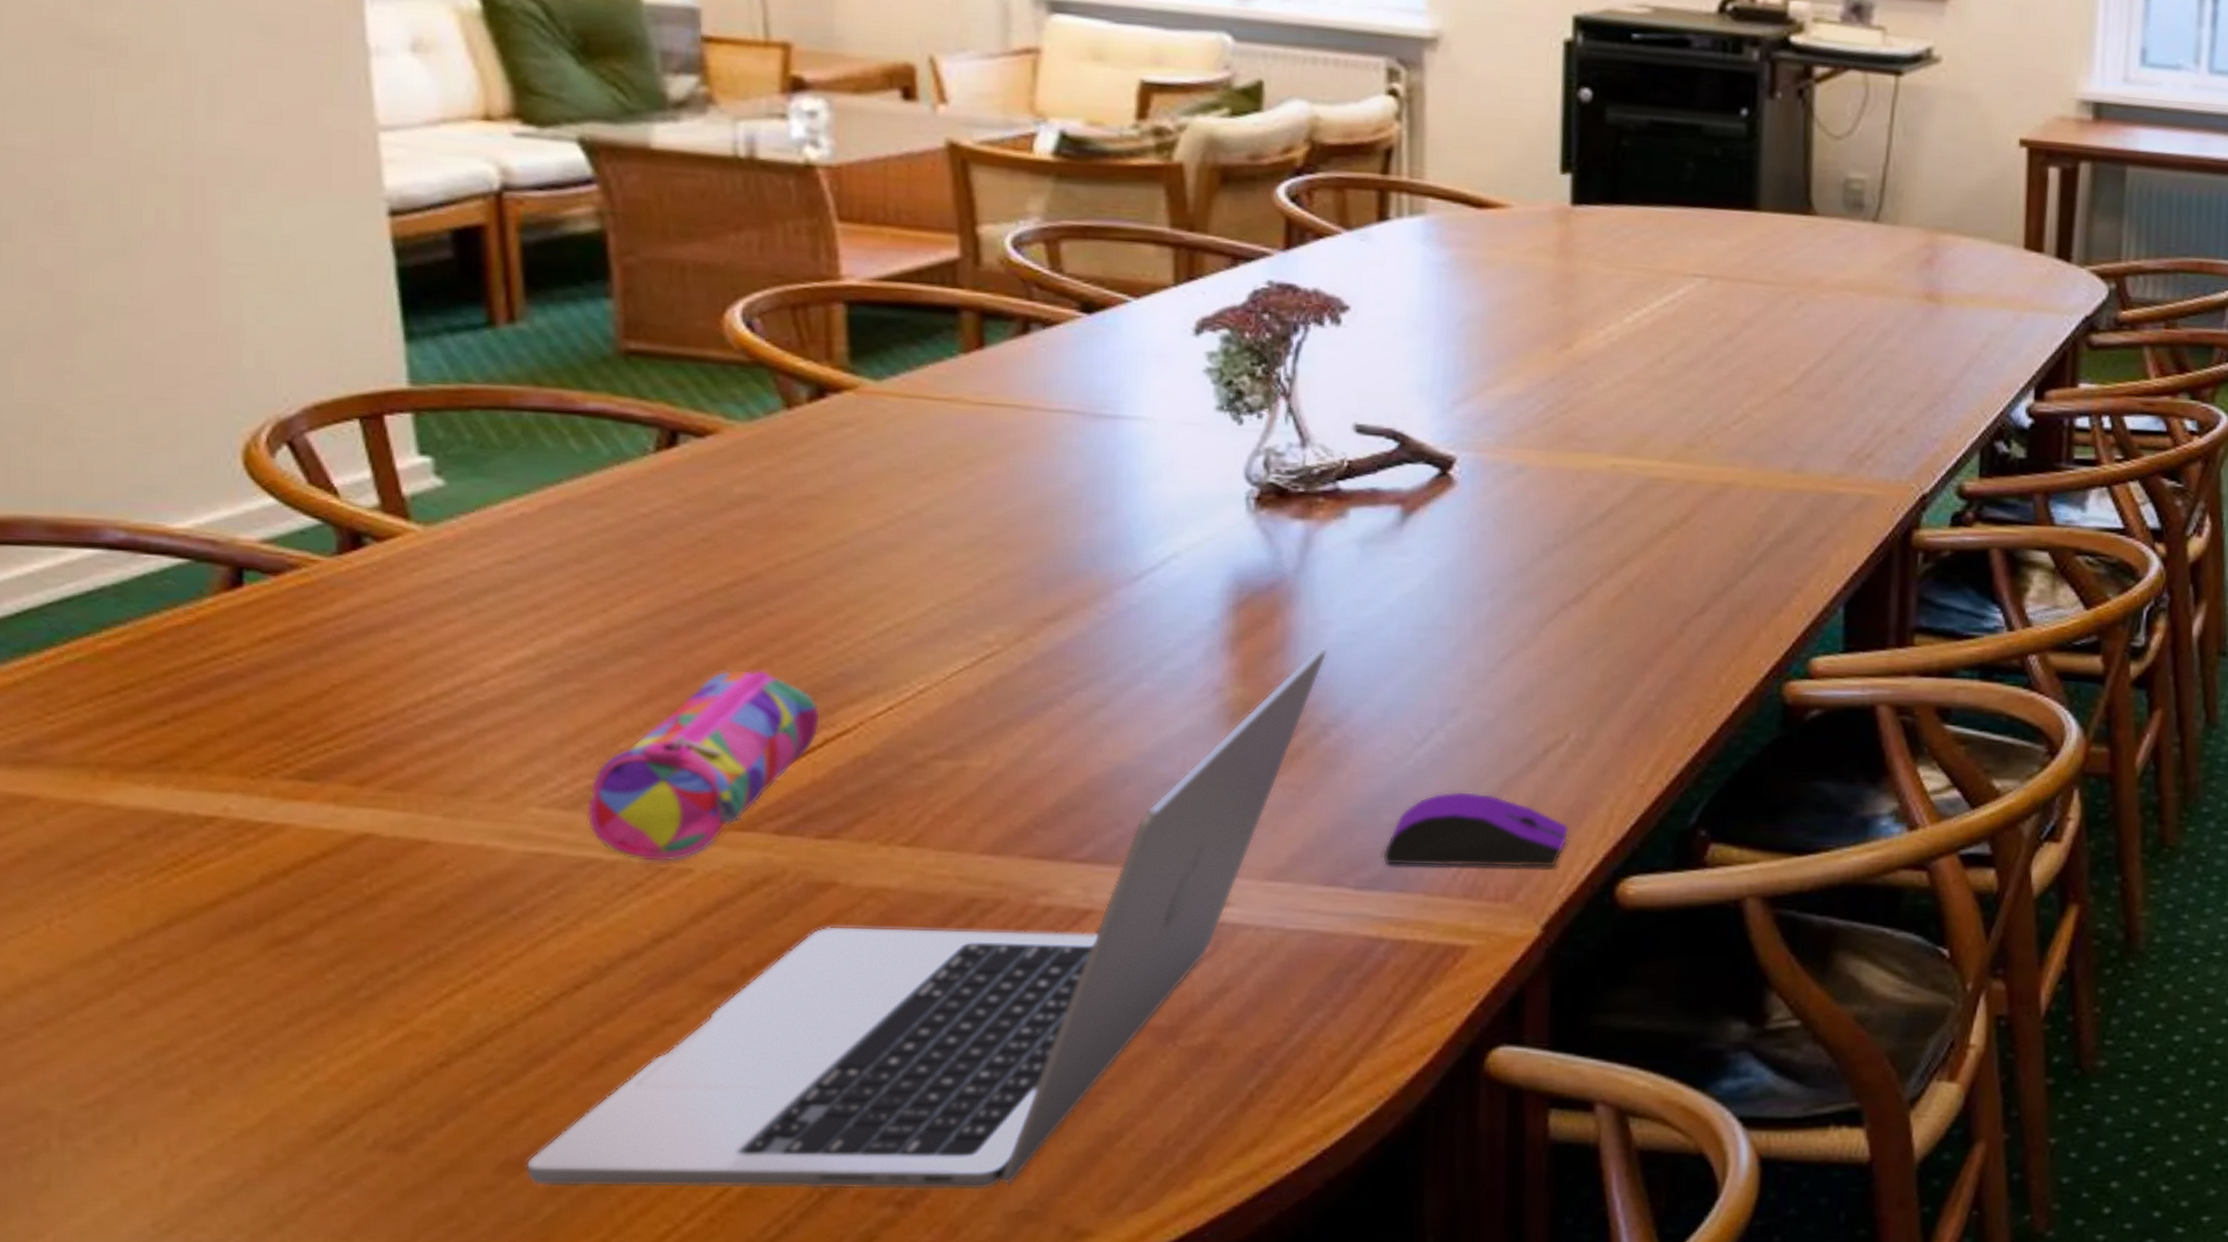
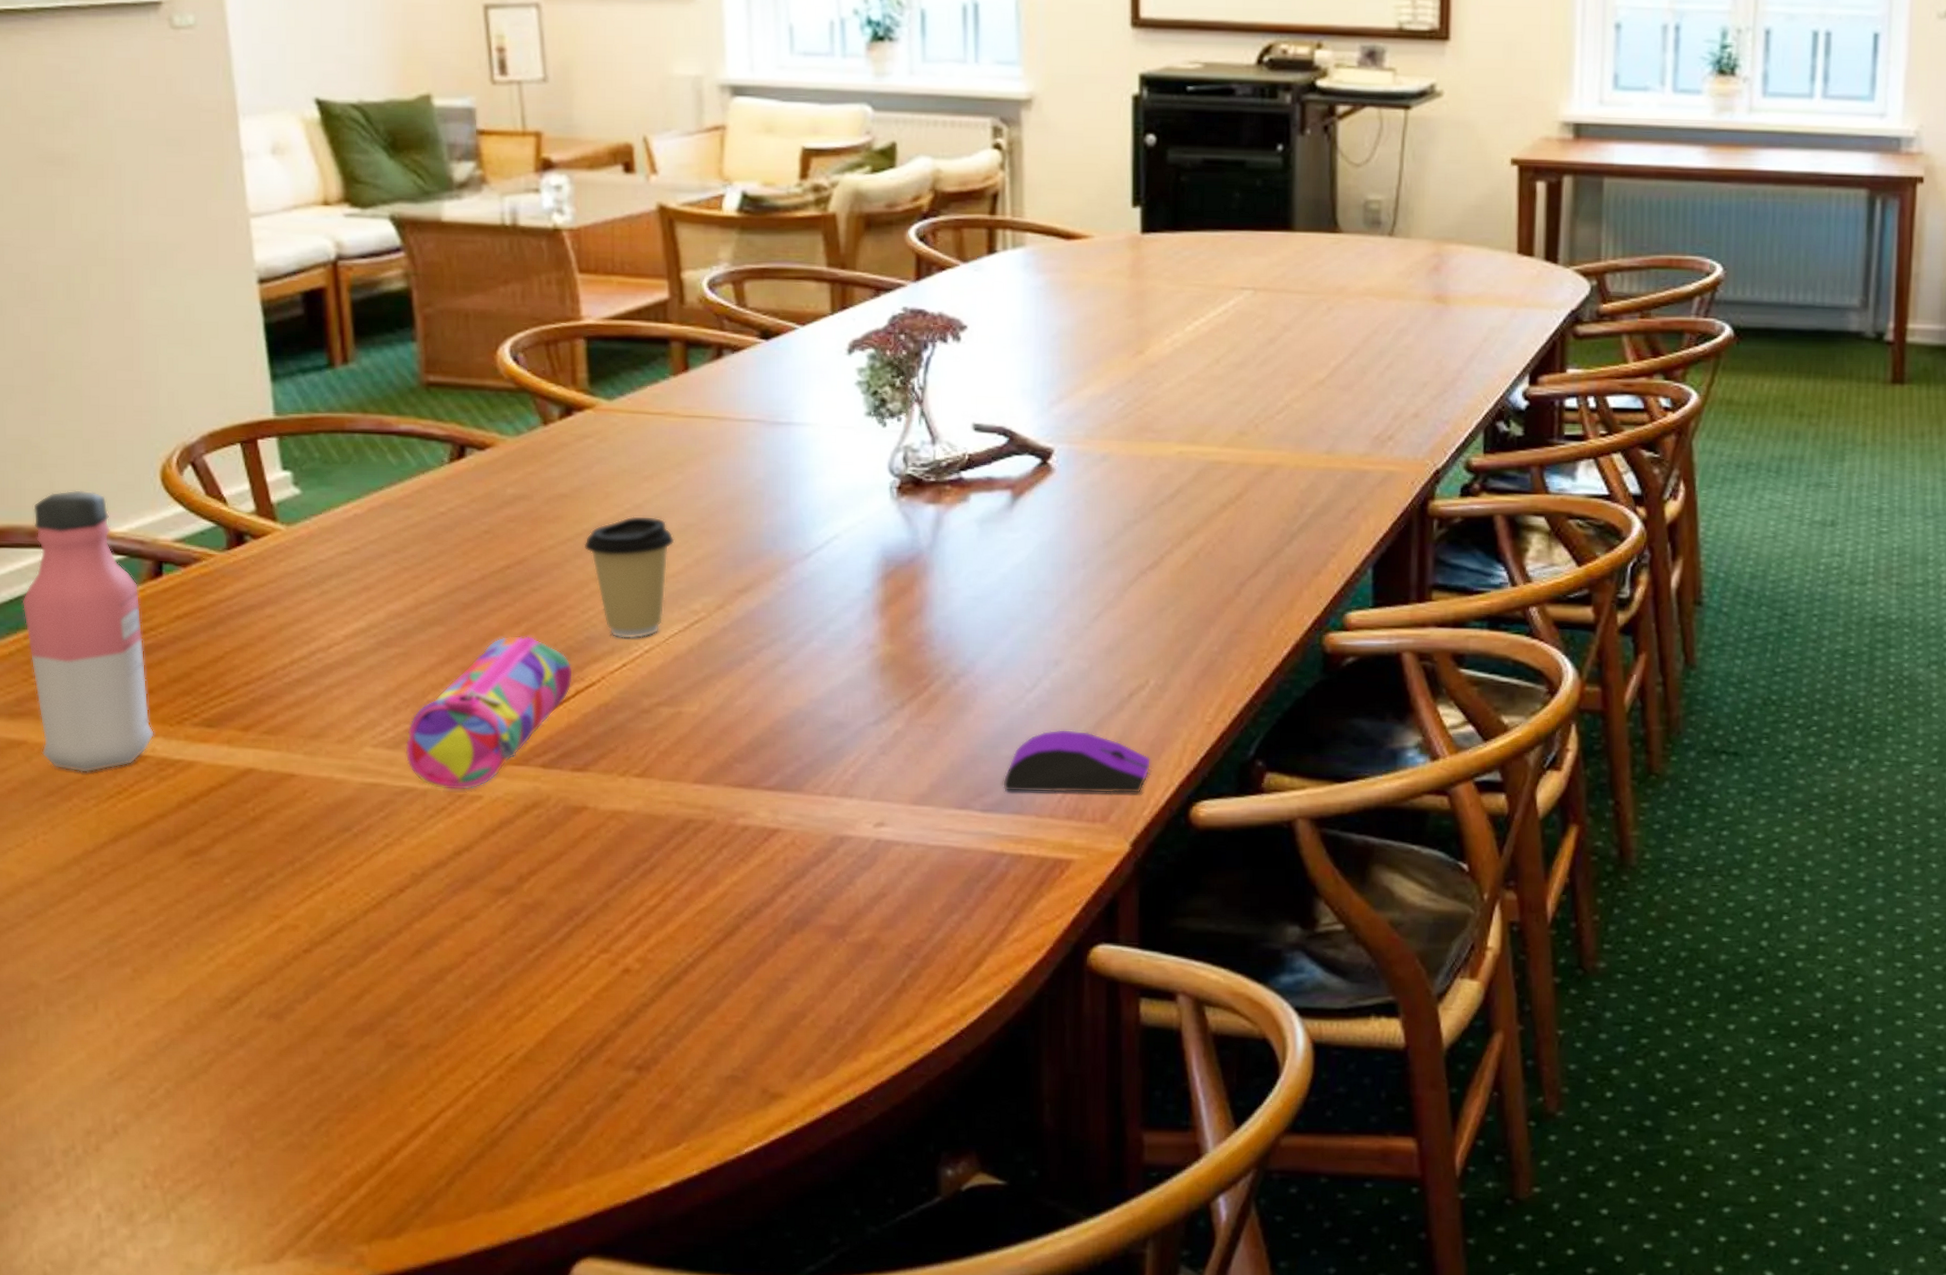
water bottle: none [34,472,227,838] -> present [22,490,154,773]
laptop: present [525,647,1328,1191] -> none [367,610,956,1059]
coffee cup: none [838,524,961,676] -> present [584,515,675,639]

